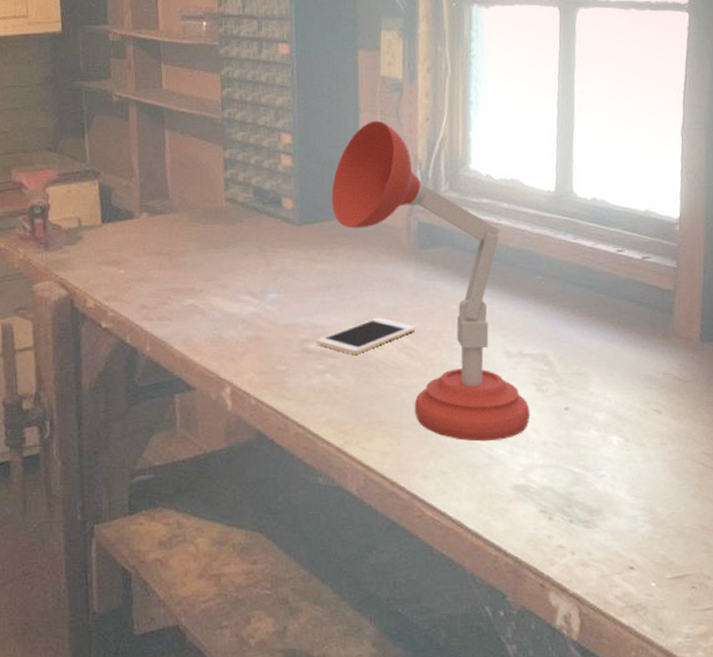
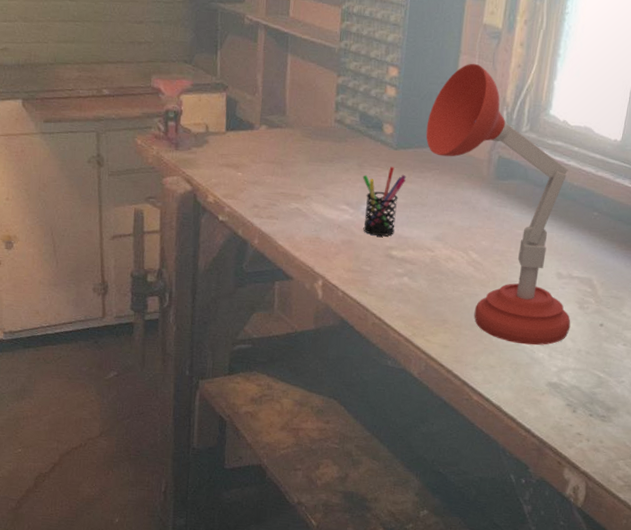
pen holder: none [264,246,316,329] -> present [362,166,407,237]
cell phone: present [317,317,416,355] -> none [399,234,485,263]

